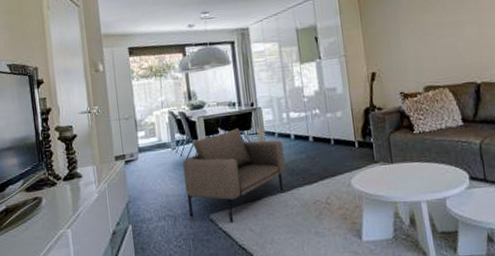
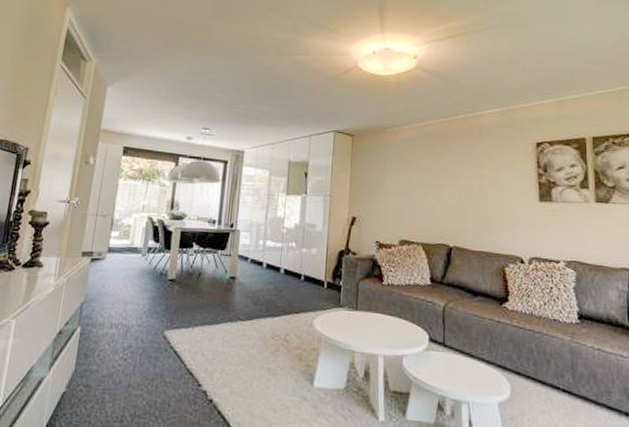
armchair: present [183,129,286,223] -> none [144,246,254,343]

